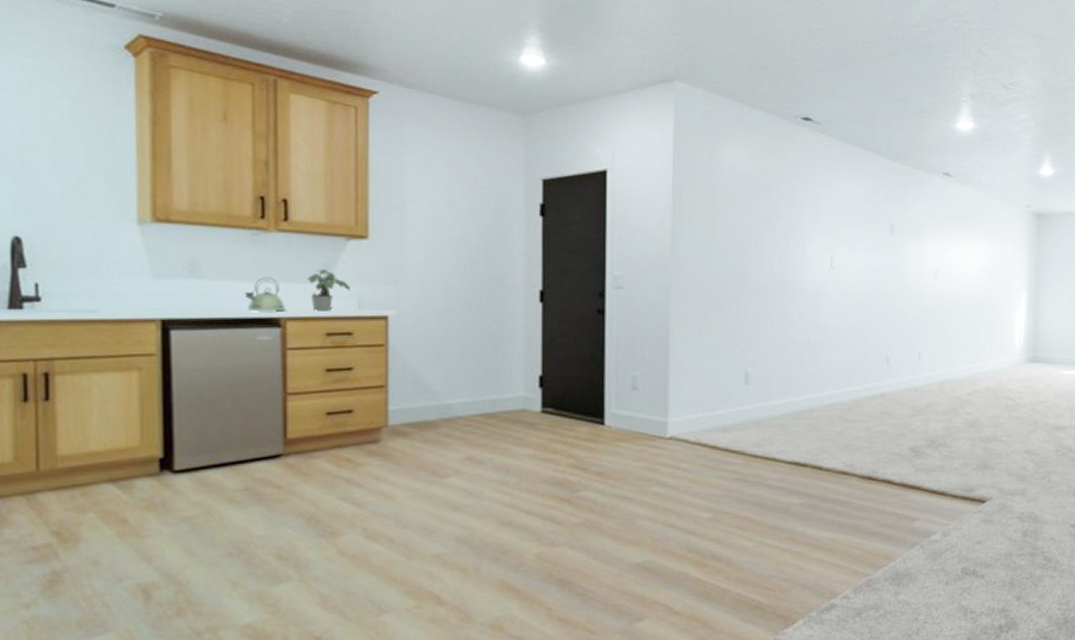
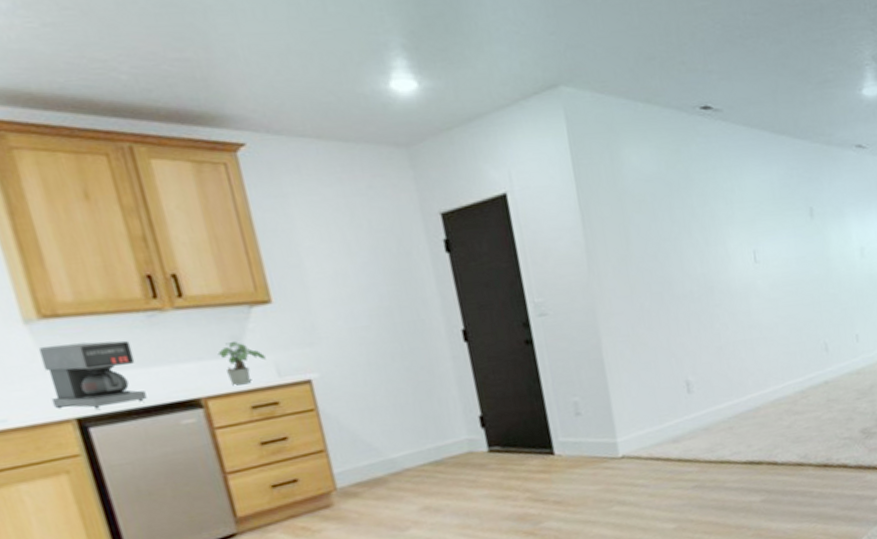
coffee maker: none [143,248,231,314] -> present [38,340,147,410]
kettle: present [244,277,286,312] -> none [156,358,204,396]

